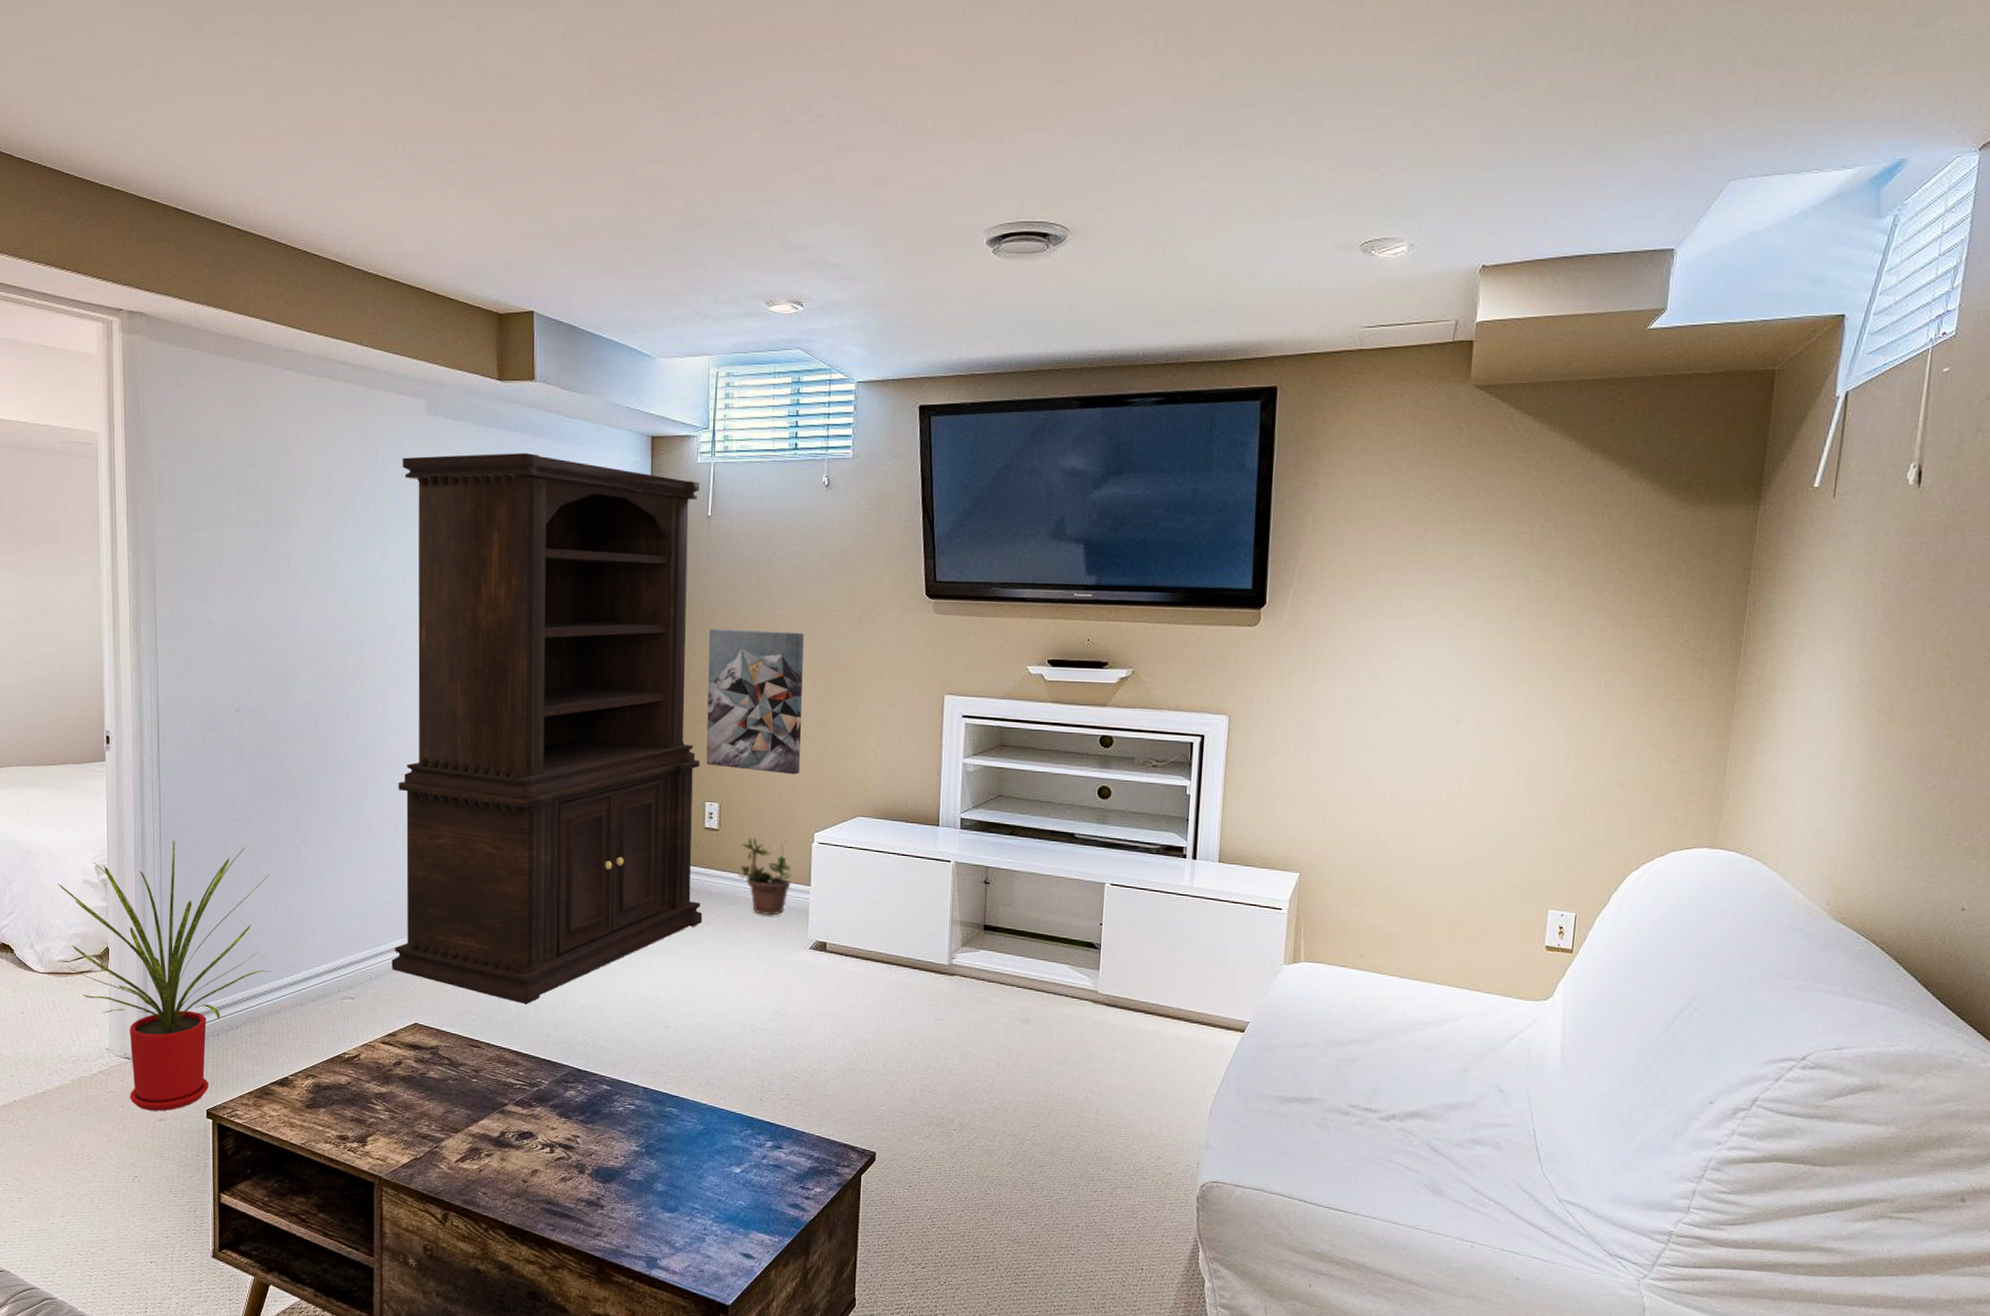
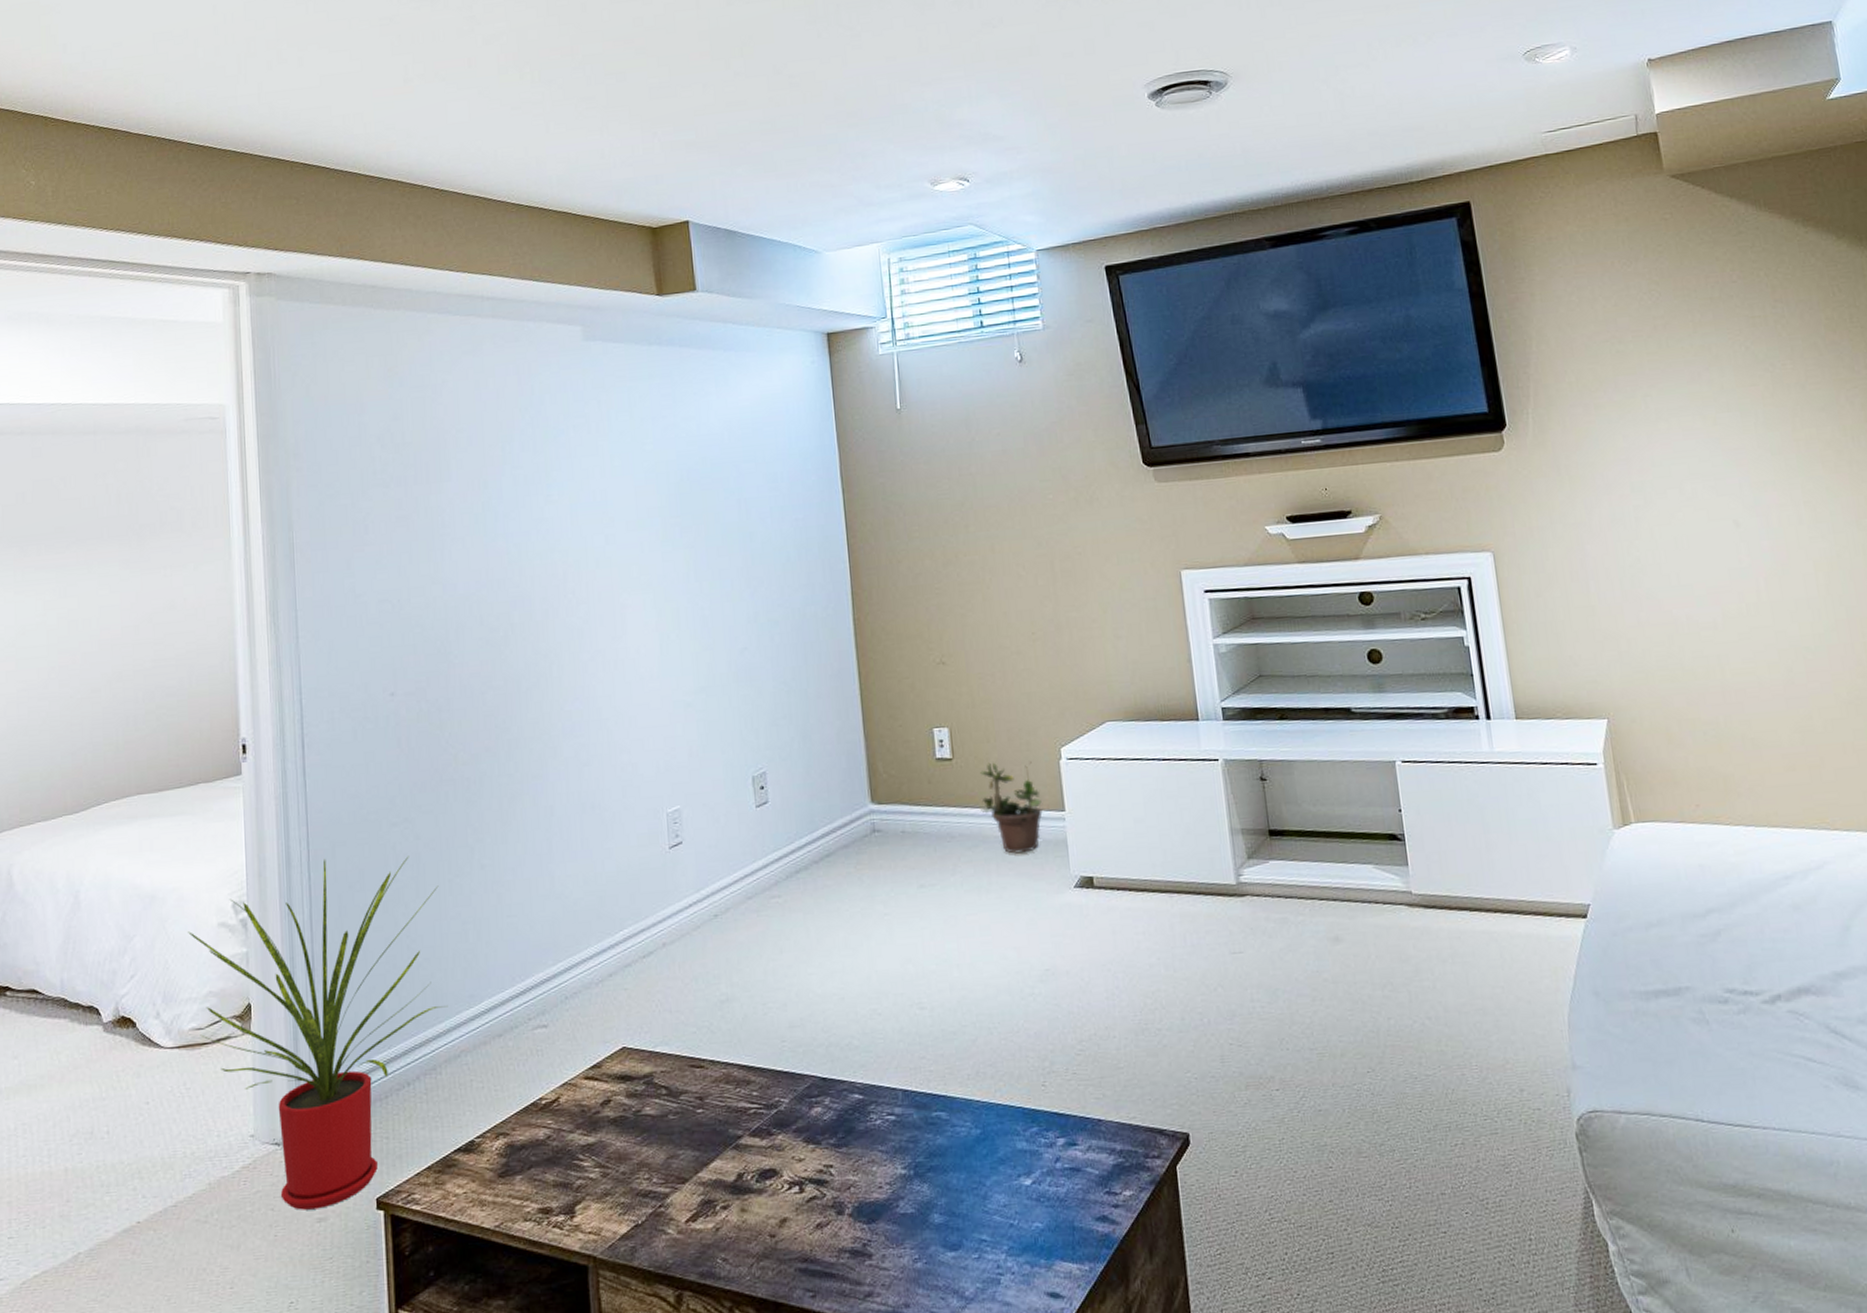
hutch: present [391,453,703,1005] -> none [560,367,947,1004]
wall art: present [706,629,804,775] -> none [913,522,1035,686]

